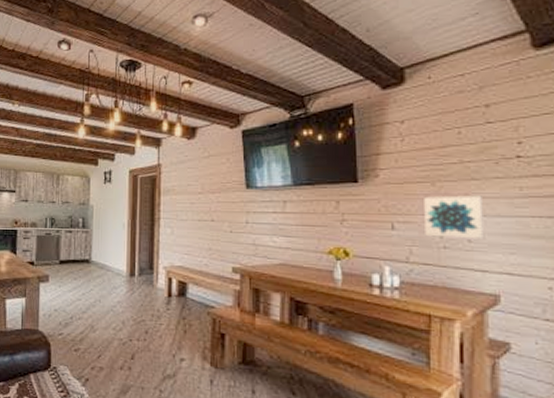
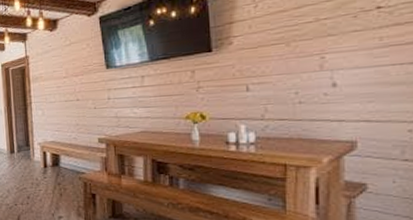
wall art: present [424,195,484,238] -> none [278,50,340,94]

